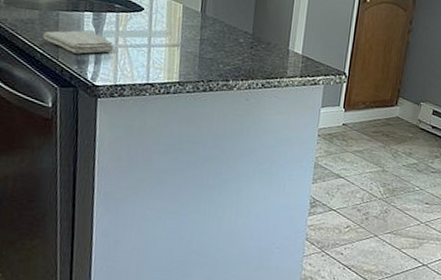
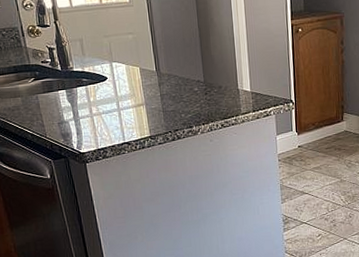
washcloth: present [43,30,115,54] -> none [29,107,91,129]

